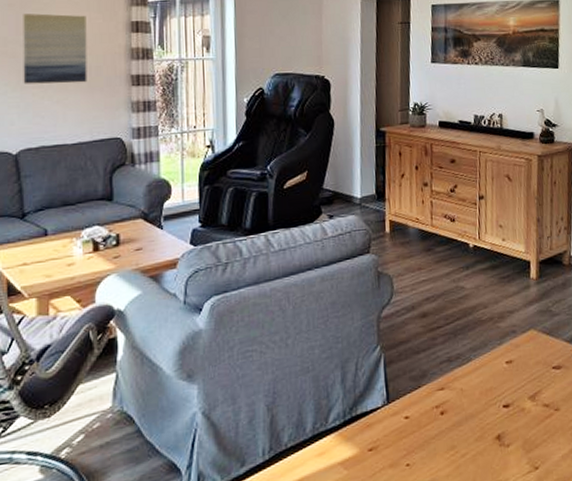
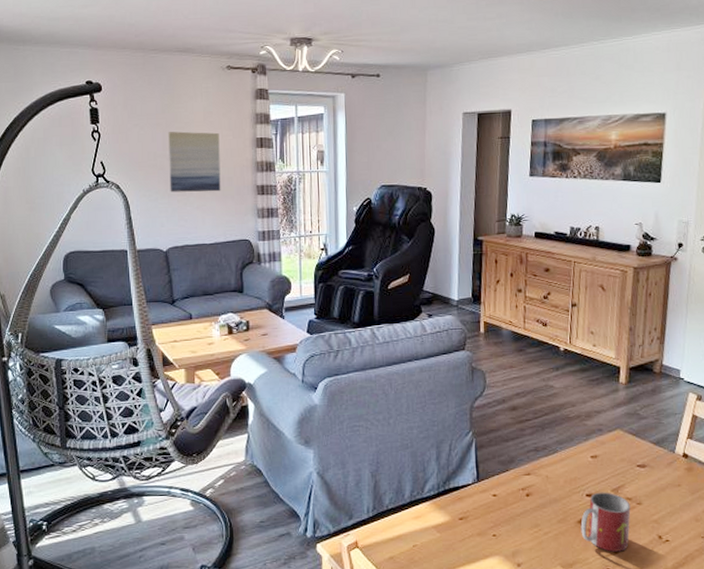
mug: none [499,400,549,468] -> present [580,492,631,552]

